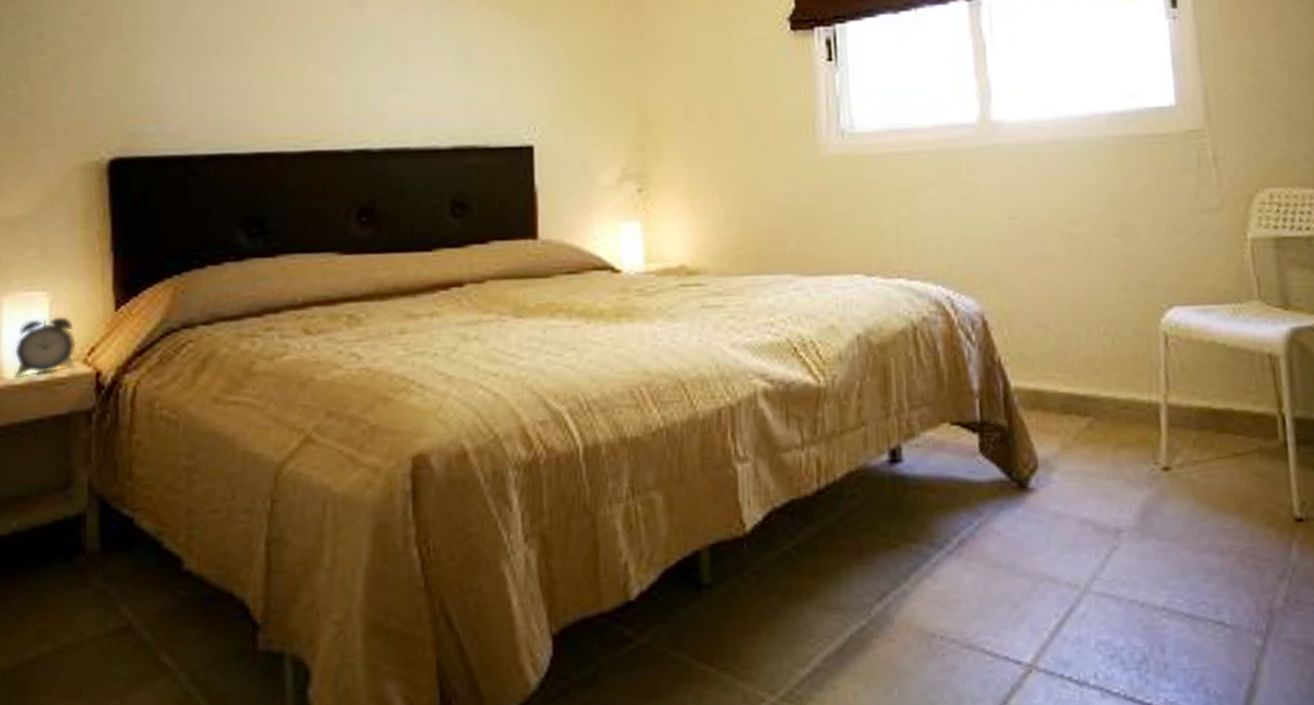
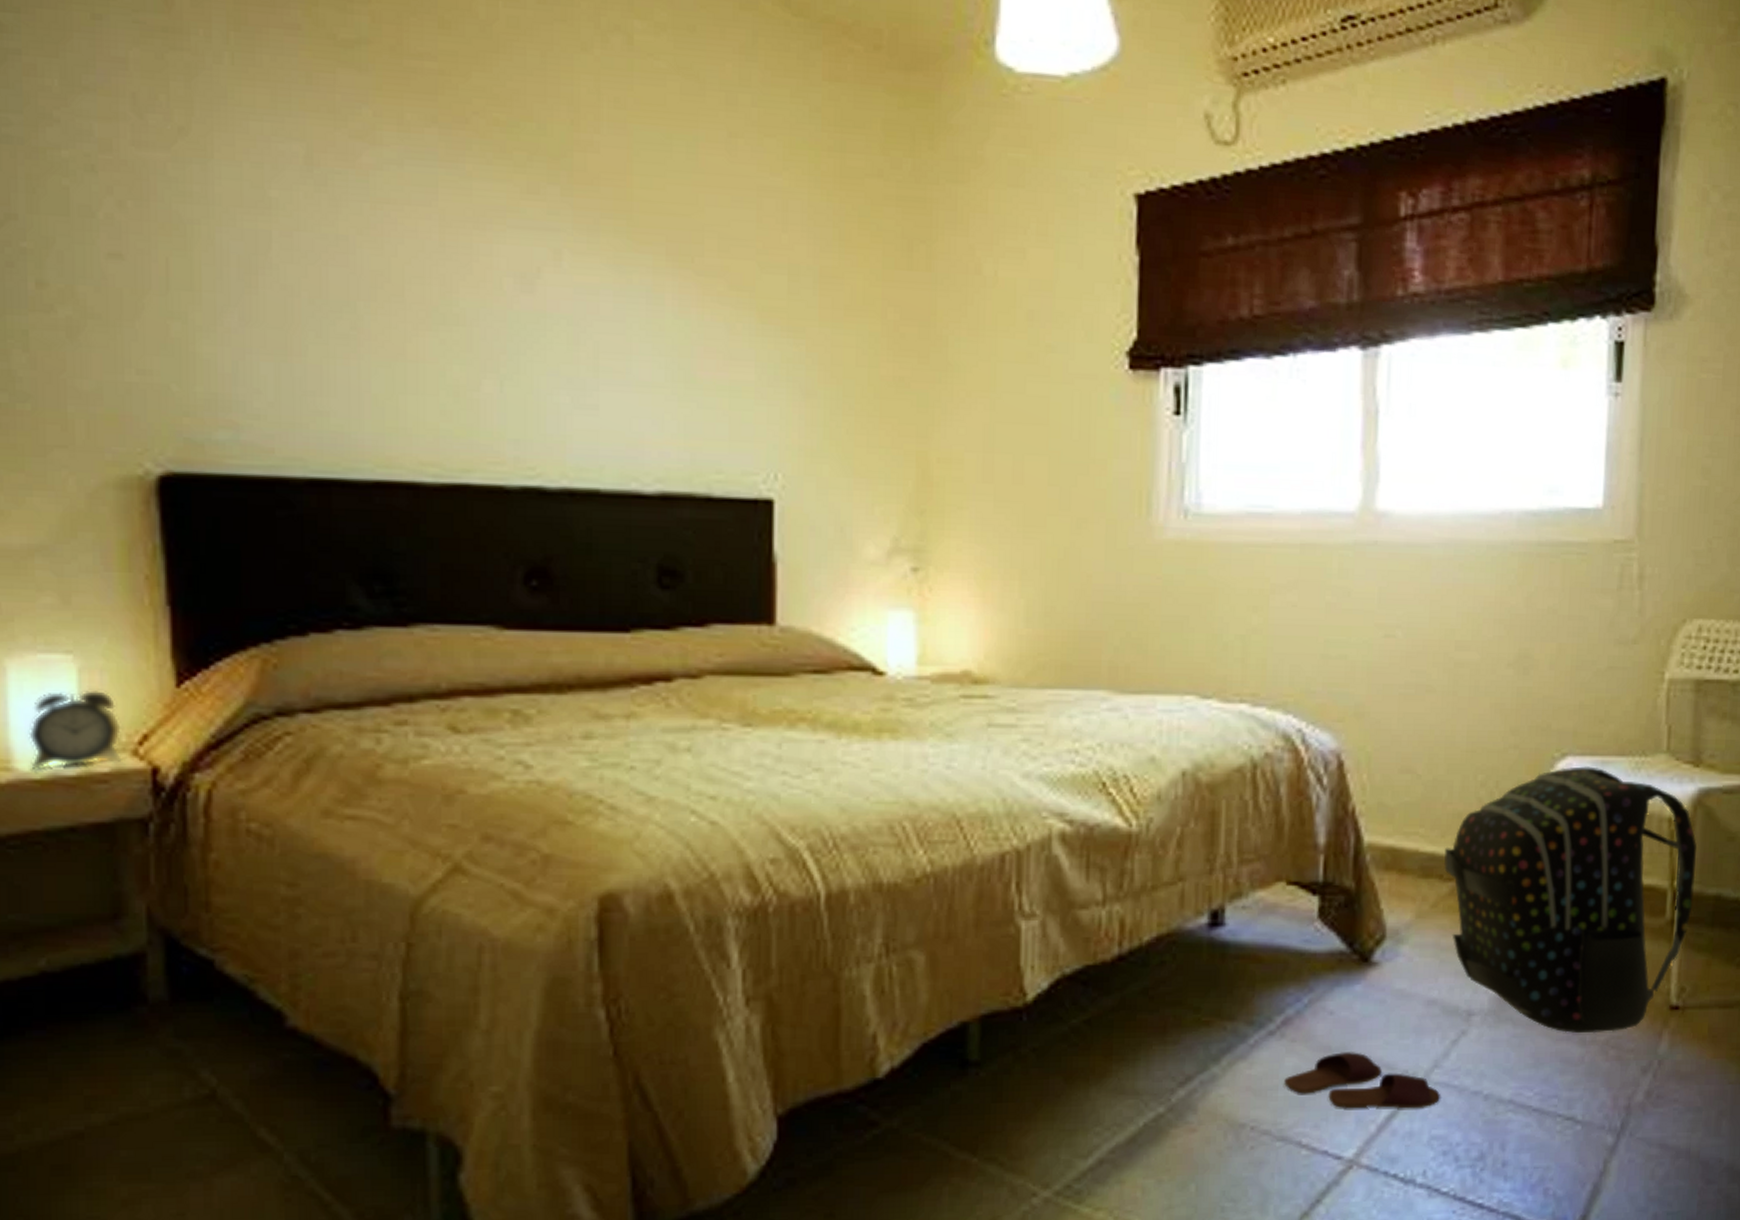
slippers: none [965,566,1102,619] -> present [1284,1051,1441,1109]
backpack: none [1080,314,1302,545] -> present [1444,766,1697,1034]

